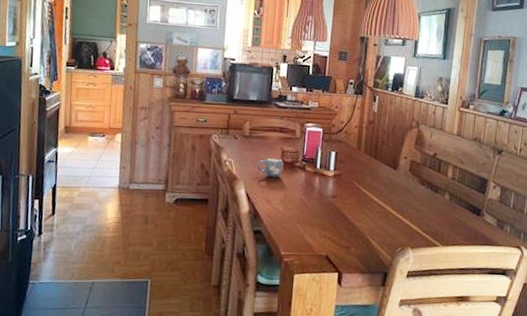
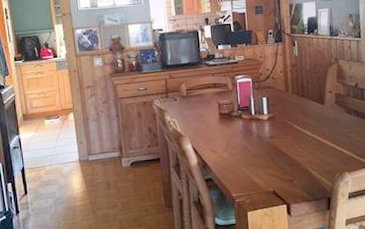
mug: present [256,158,284,178] -> none [197,112,222,130]

